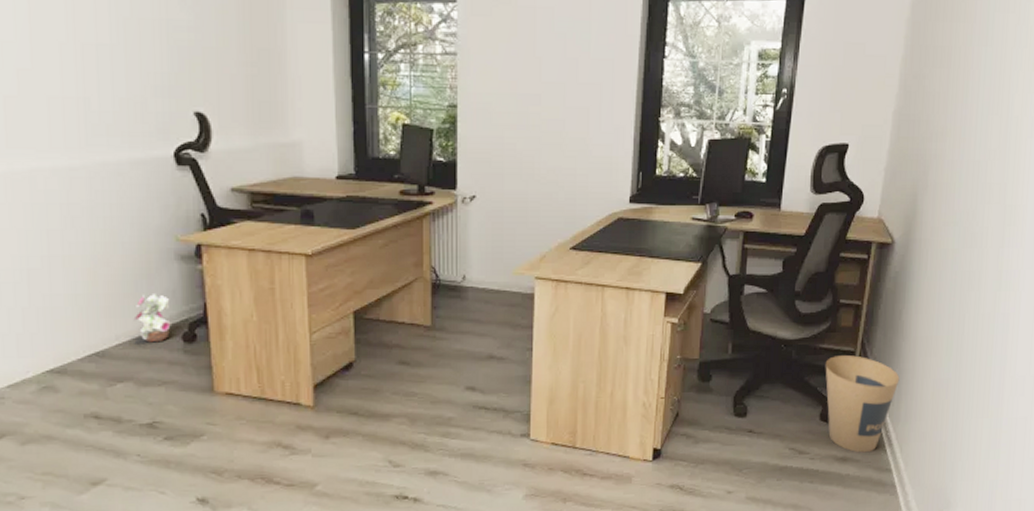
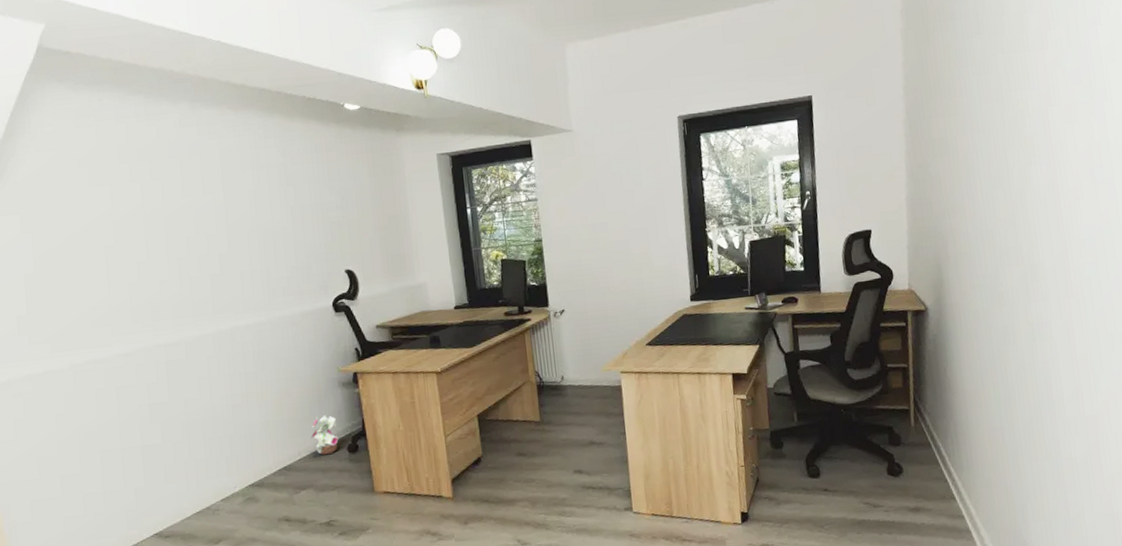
trash can: present [825,355,900,453] -> none [883,413,956,503]

